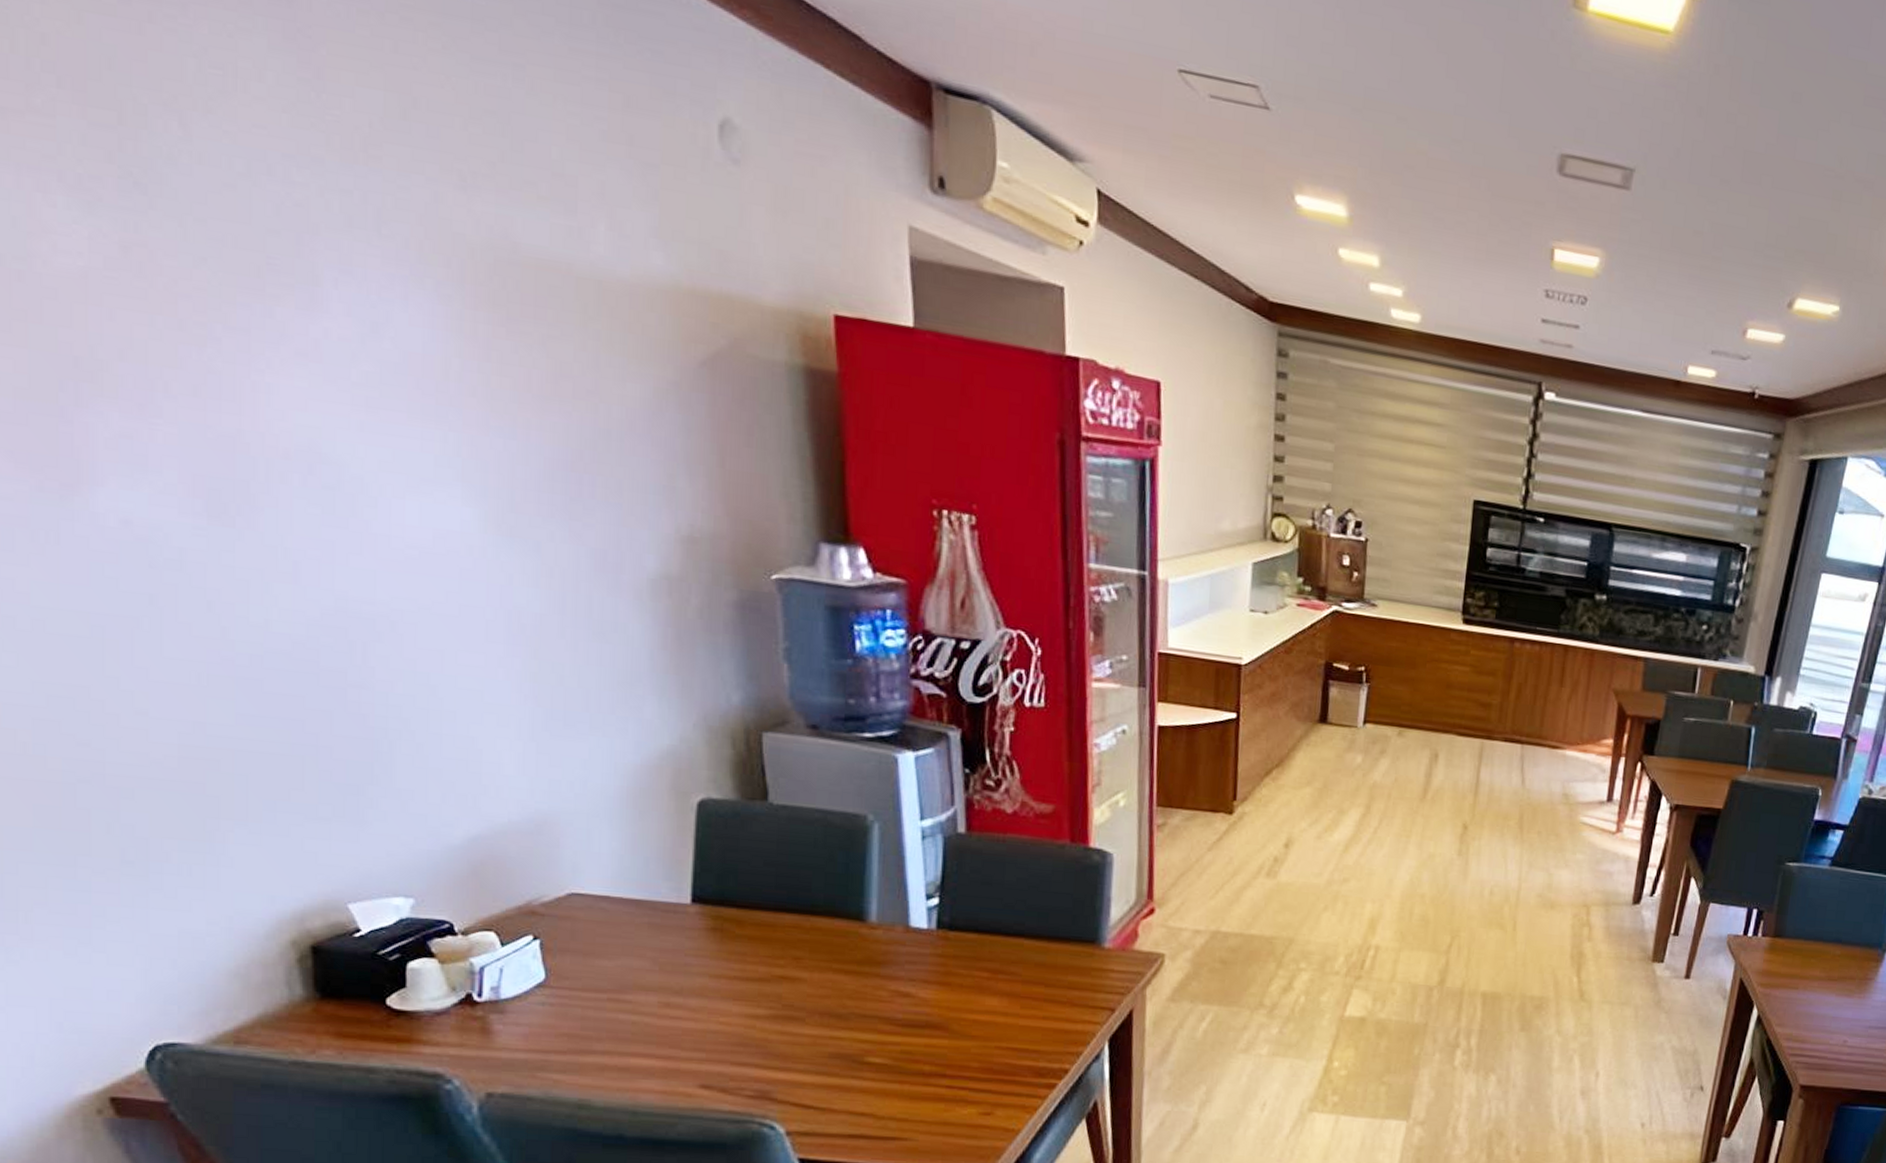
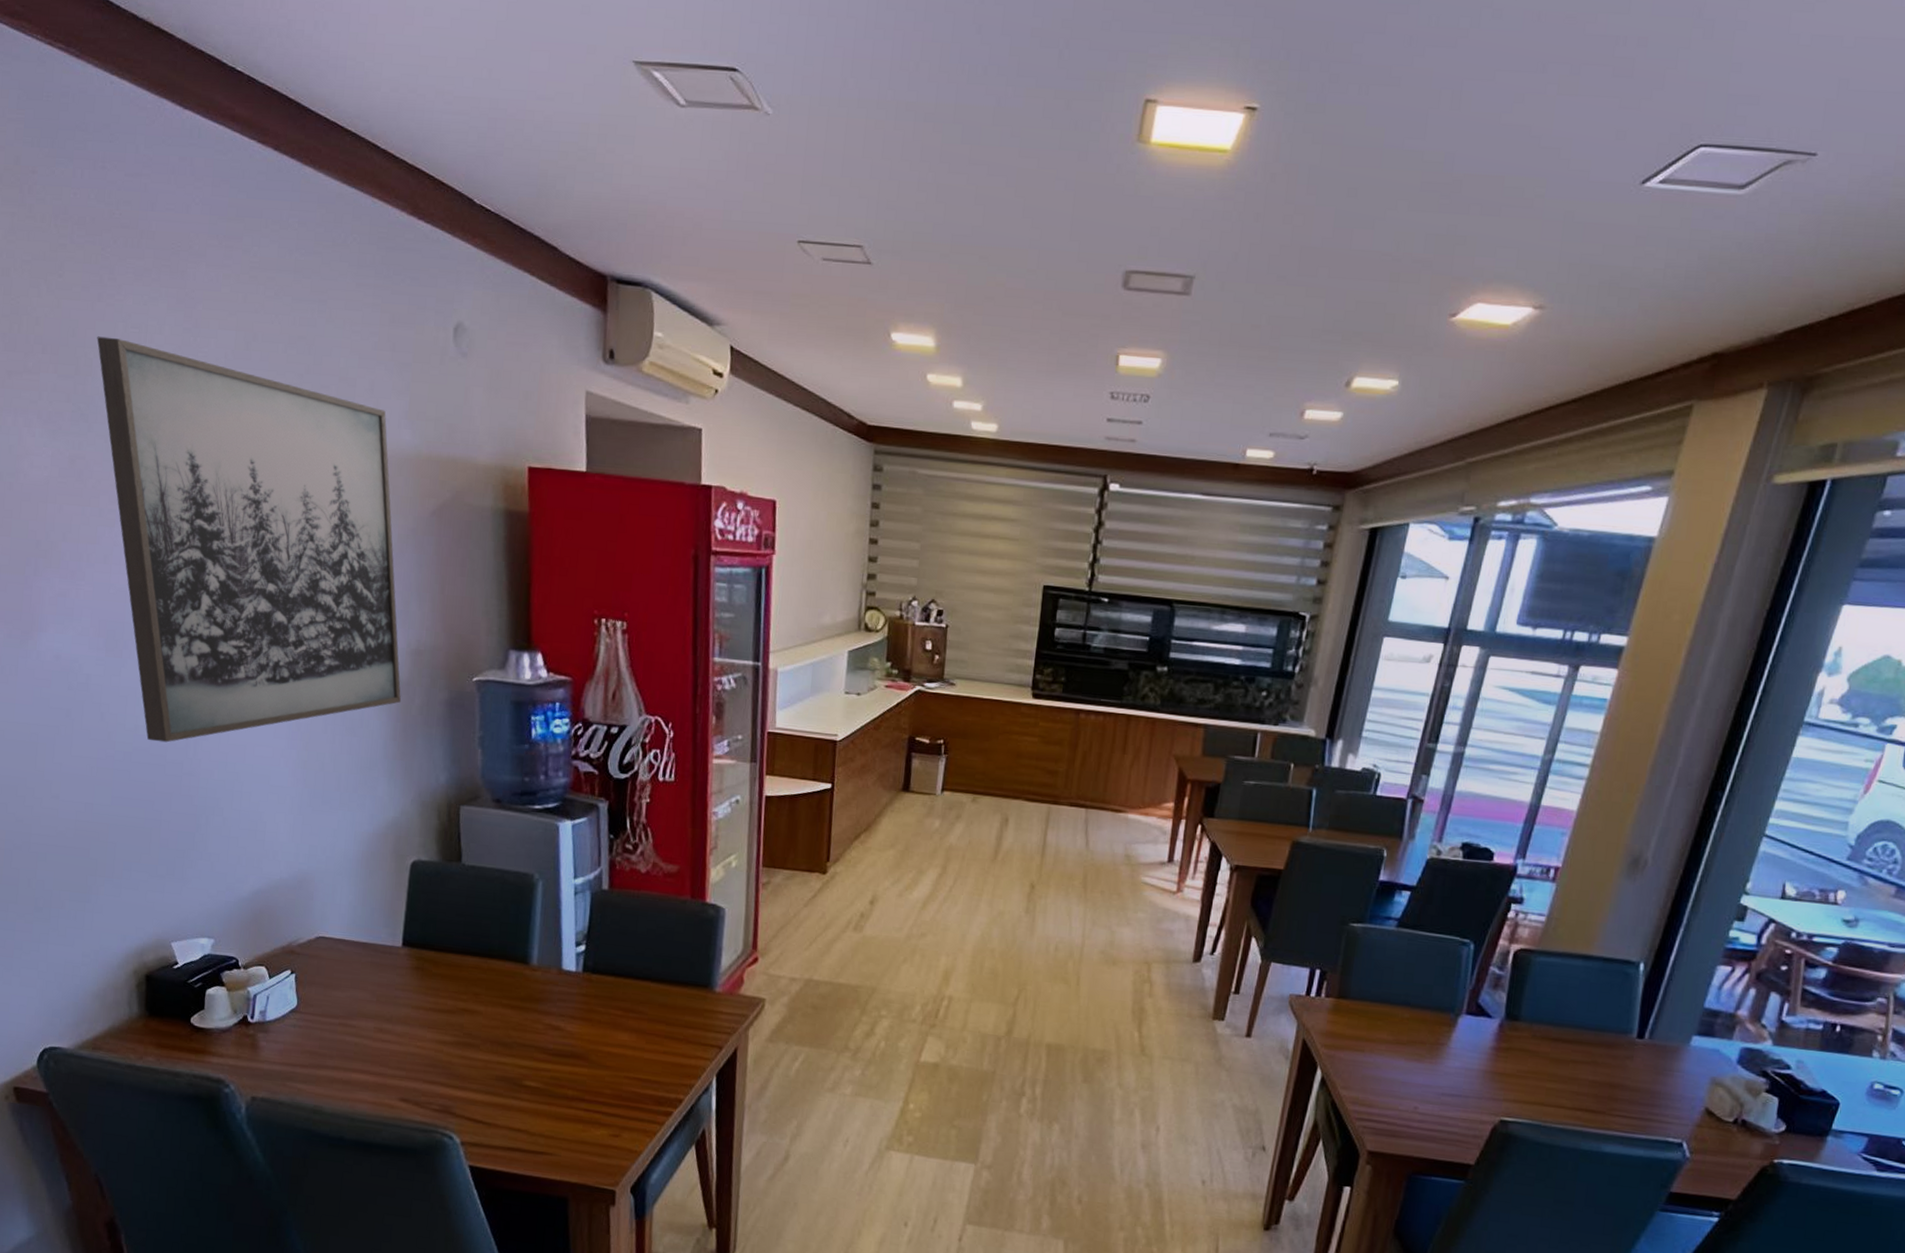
wall art: none [151,73,672,644] -> present [97,336,402,743]

